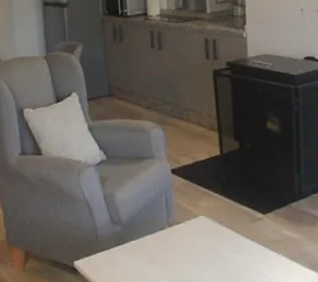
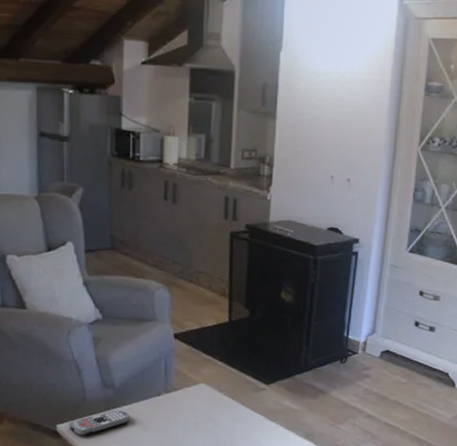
remote control: none [84,245,139,272] -> present [68,410,131,436]

